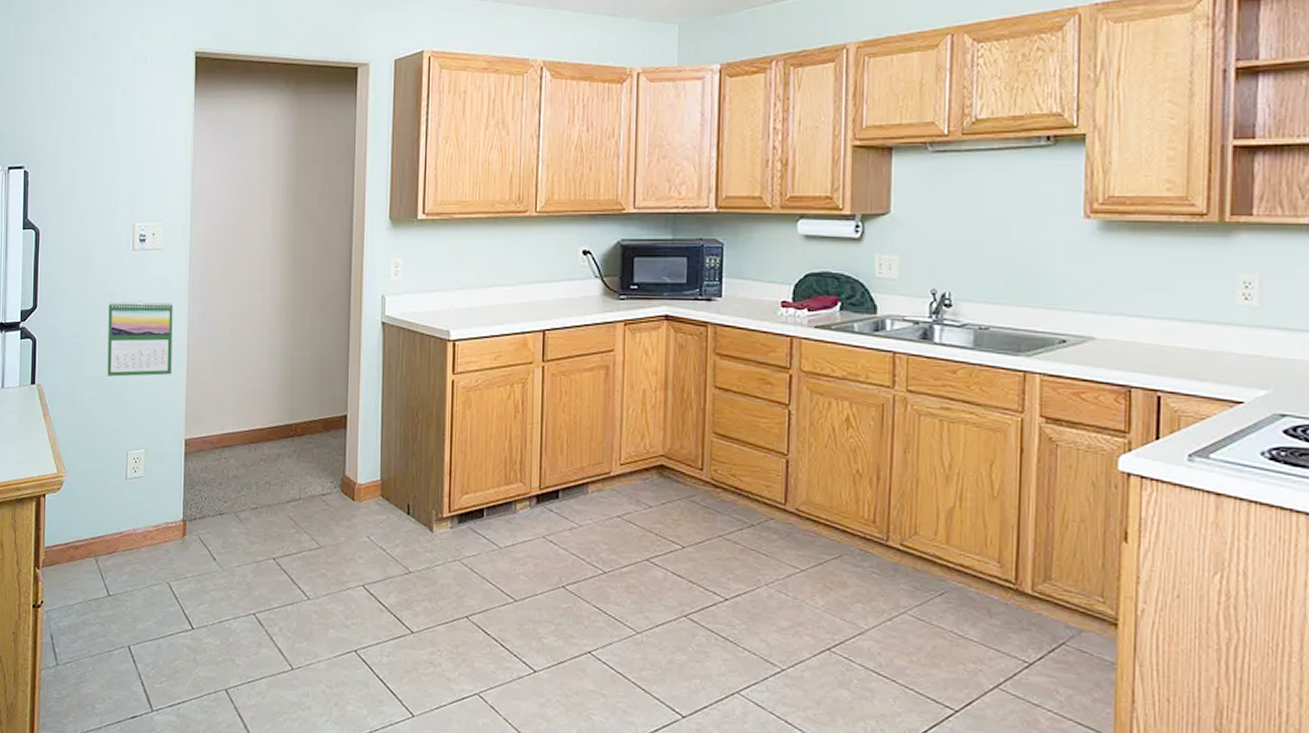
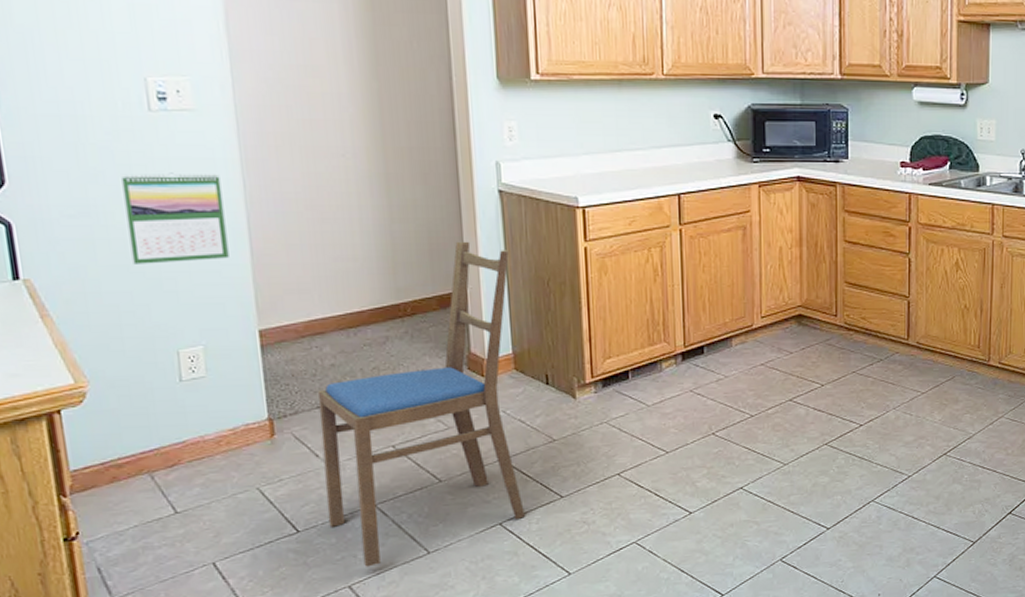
dining chair: none [217,368,385,674] -> present [319,241,525,567]

